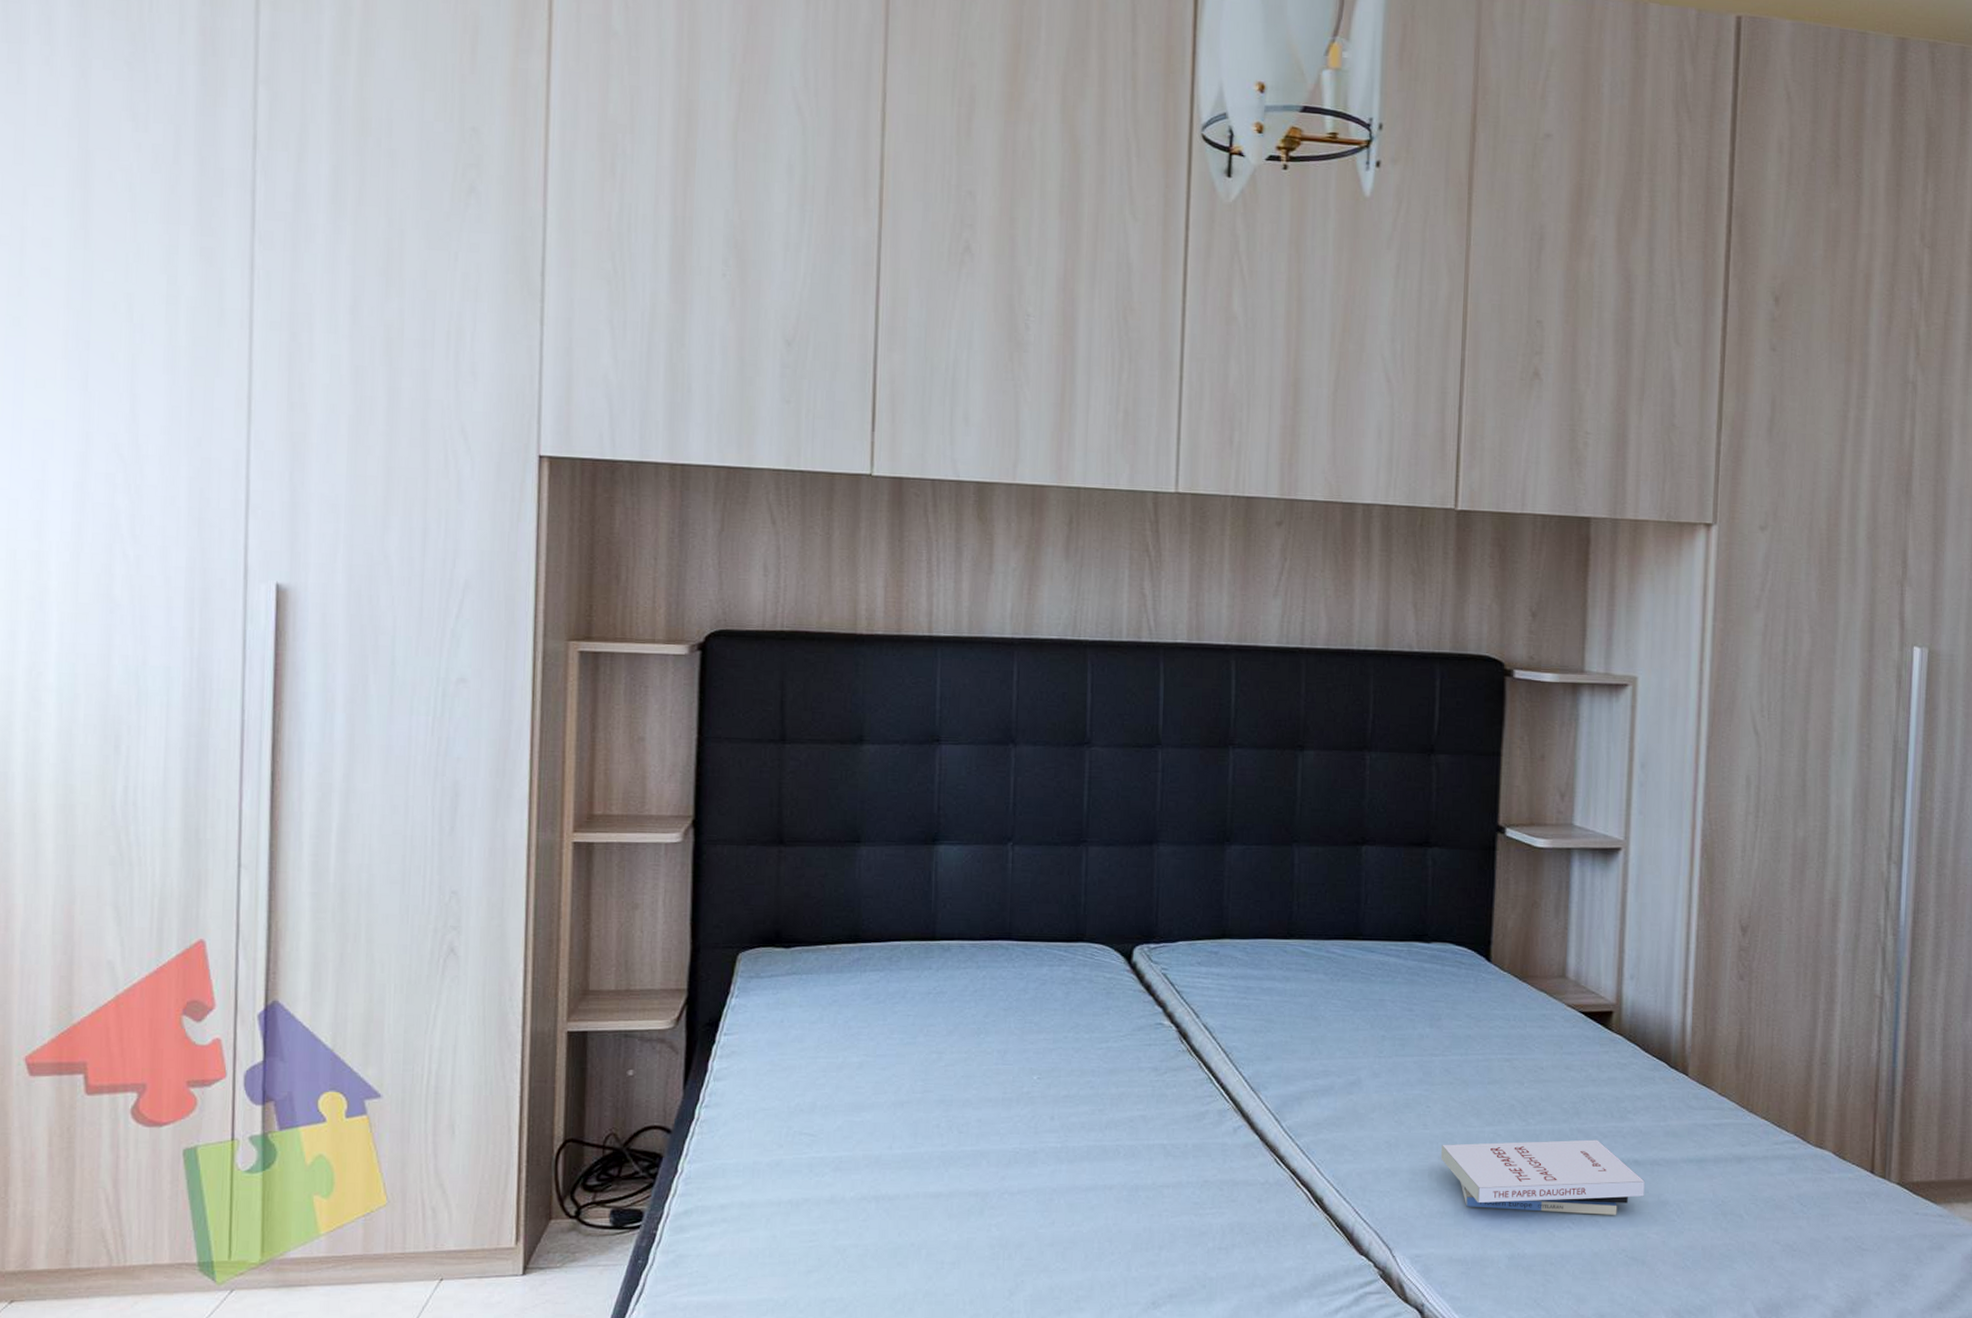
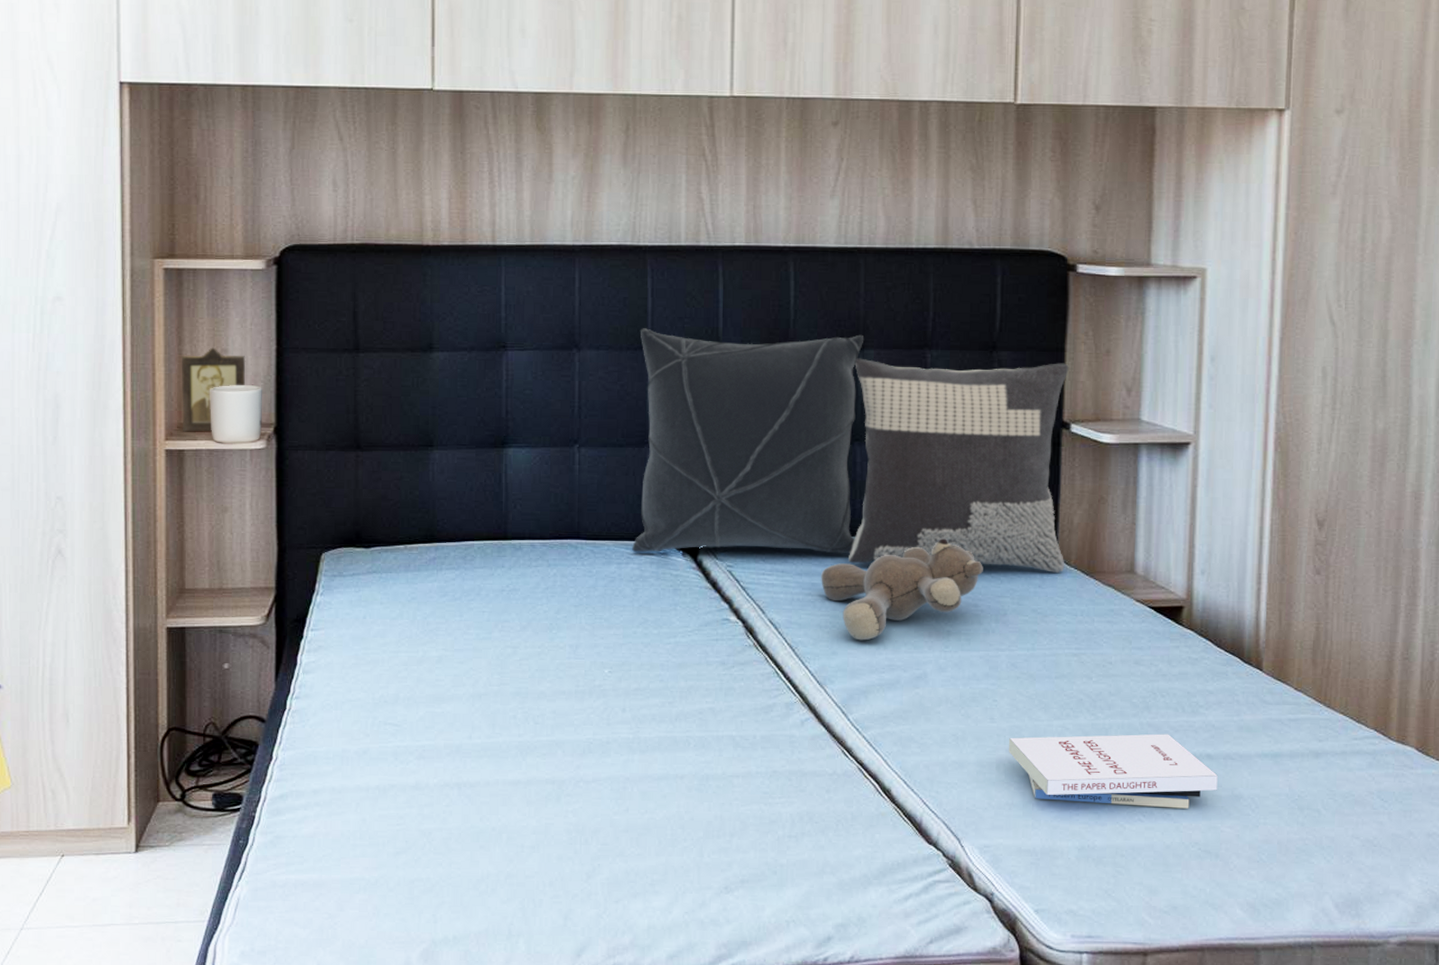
photo frame: none [592,735,664,824] -> present [181,347,246,432]
mug: none [622,775,682,837] -> present [209,385,263,444]
pillow: none [1065,724,1303,957] -> present [632,328,863,554]
stuffed bear: none [1256,941,1419,1046] -> present [821,537,983,641]
pillow: none [1285,758,1505,977] -> present [849,358,1069,573]

